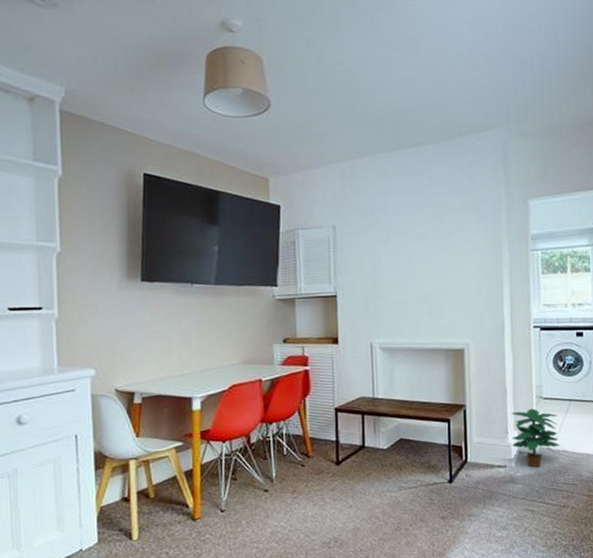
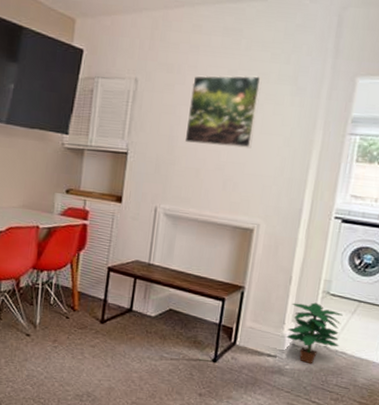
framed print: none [385,209,449,279] -> present [184,75,263,149]

